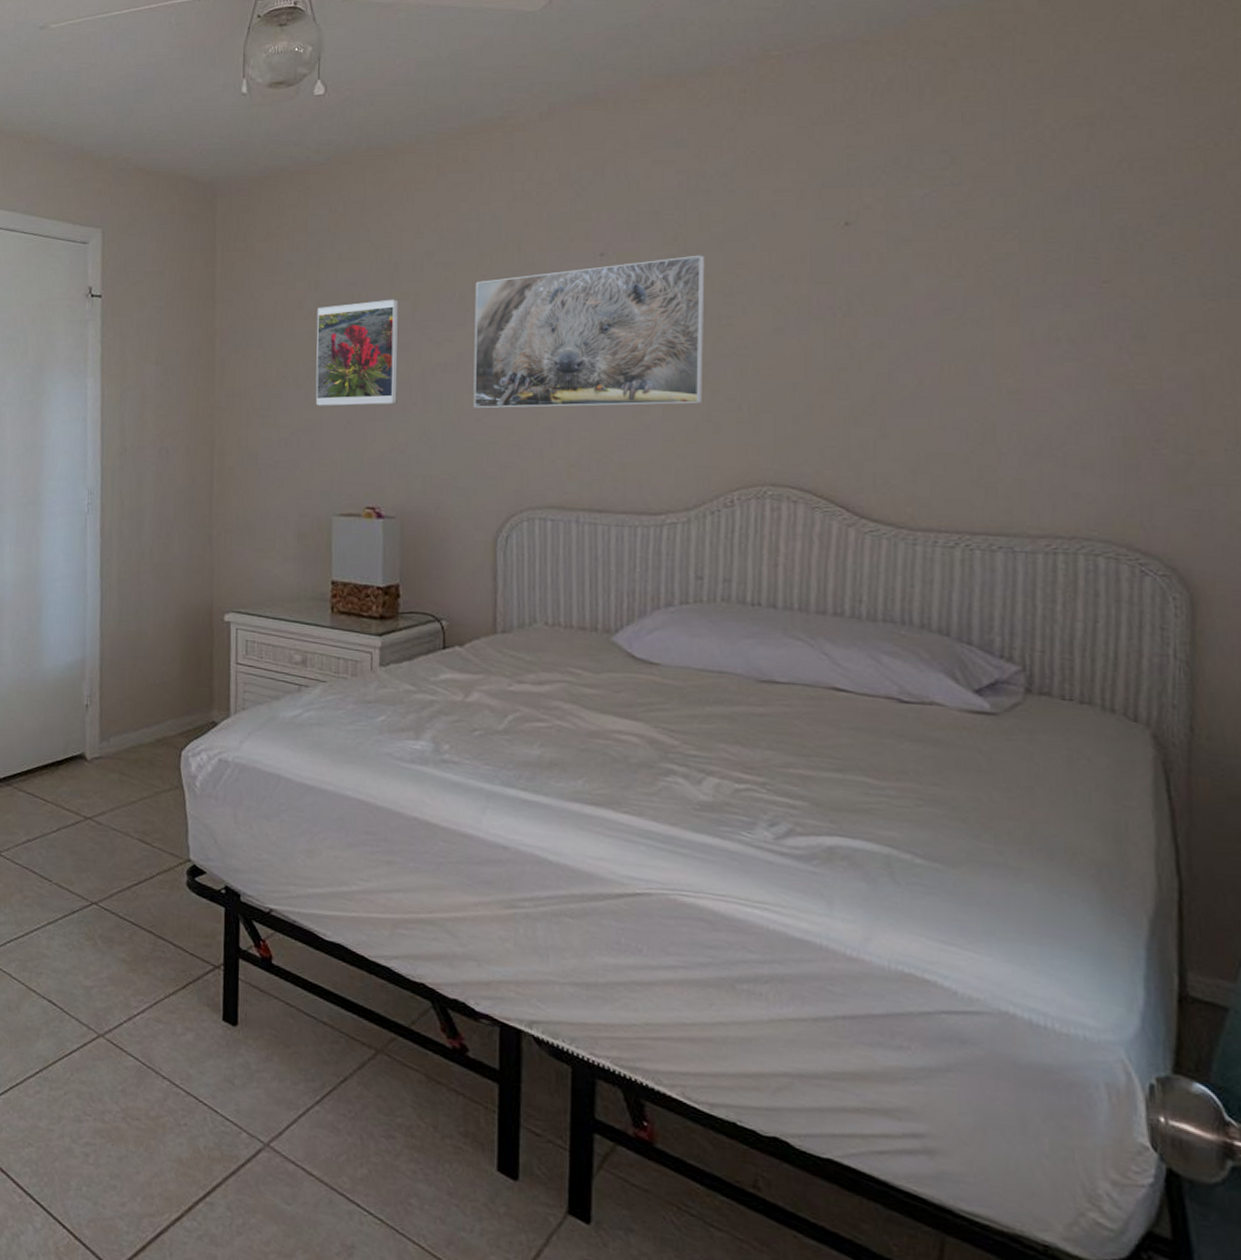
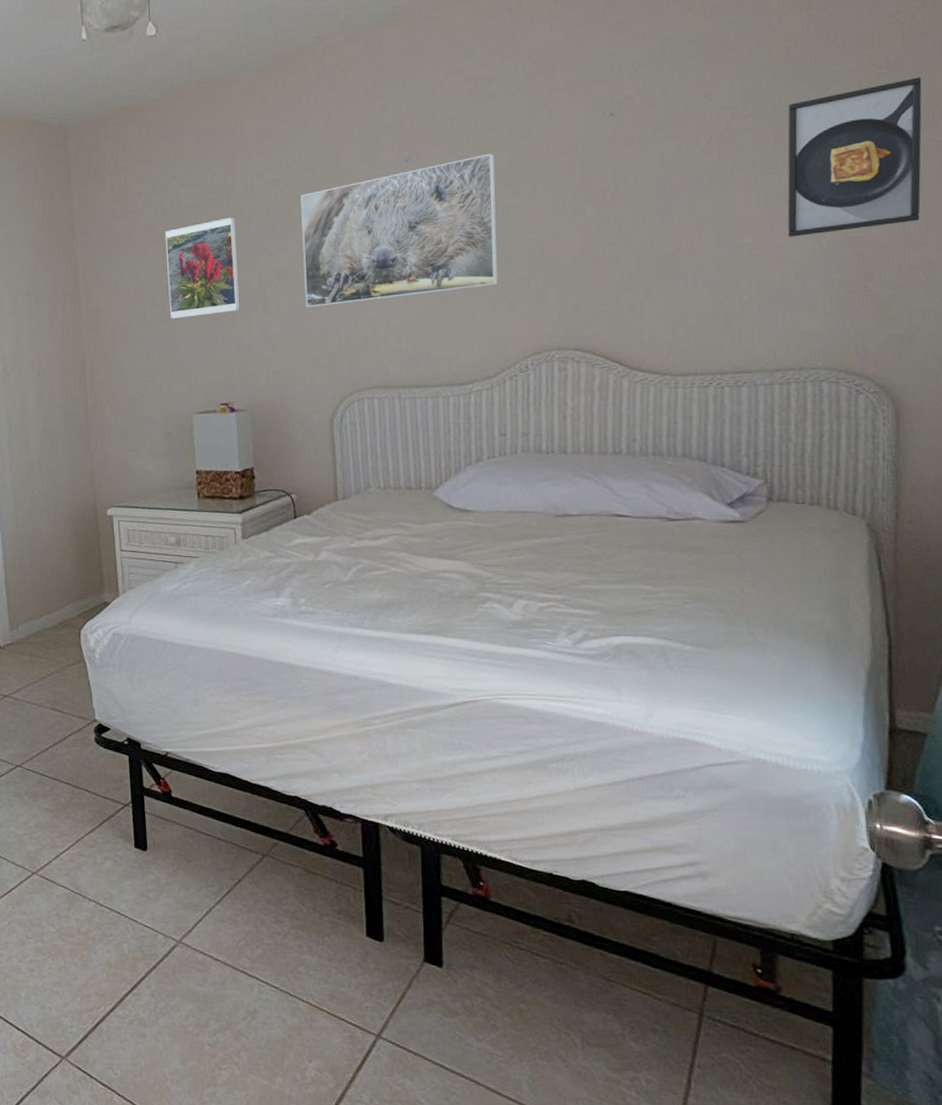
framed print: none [1058,212,1229,383] -> present [787,77,923,237]

